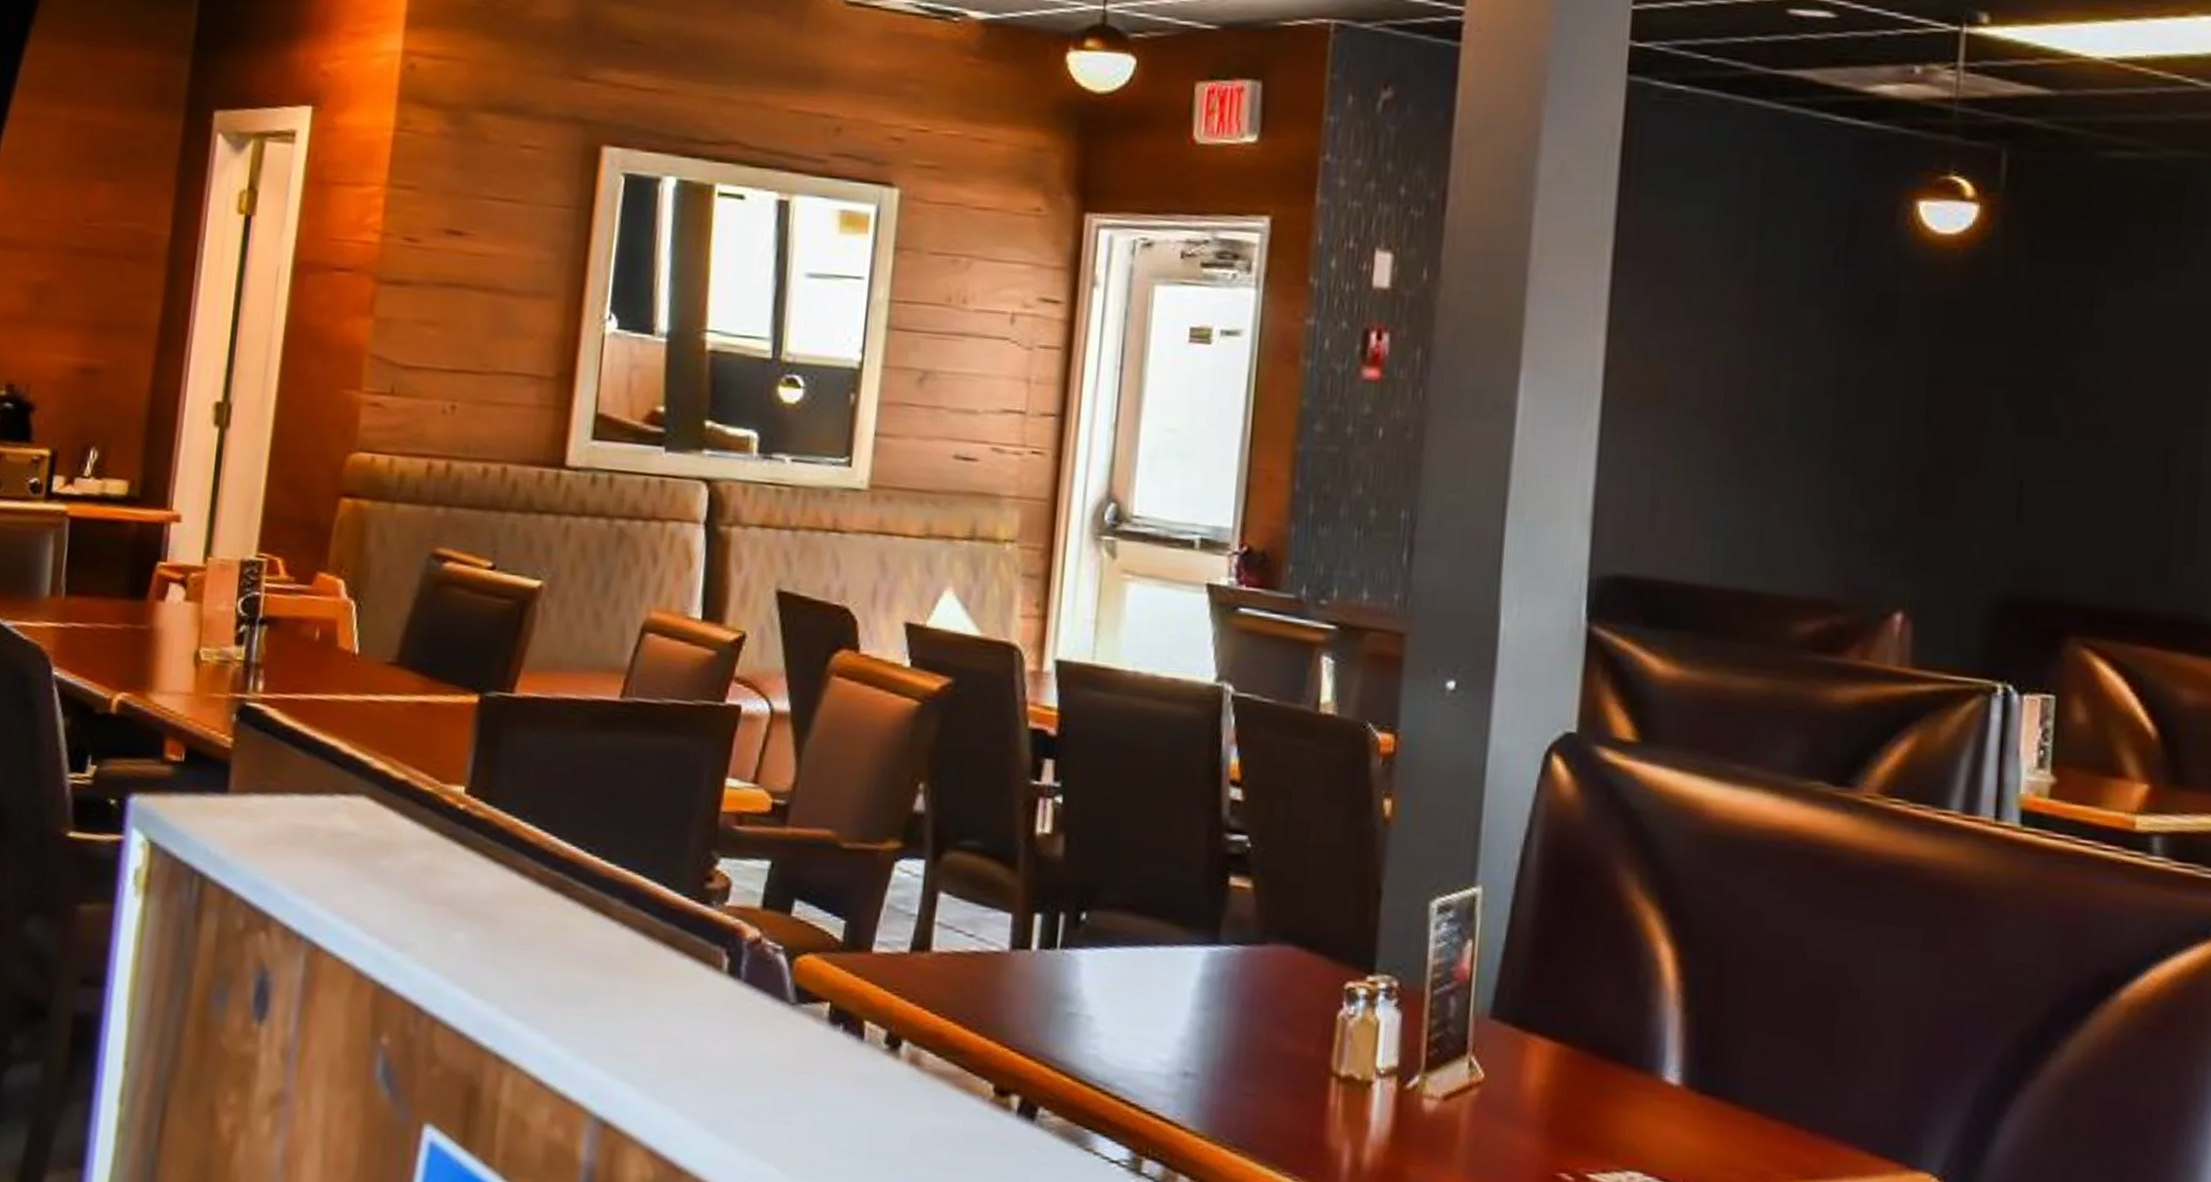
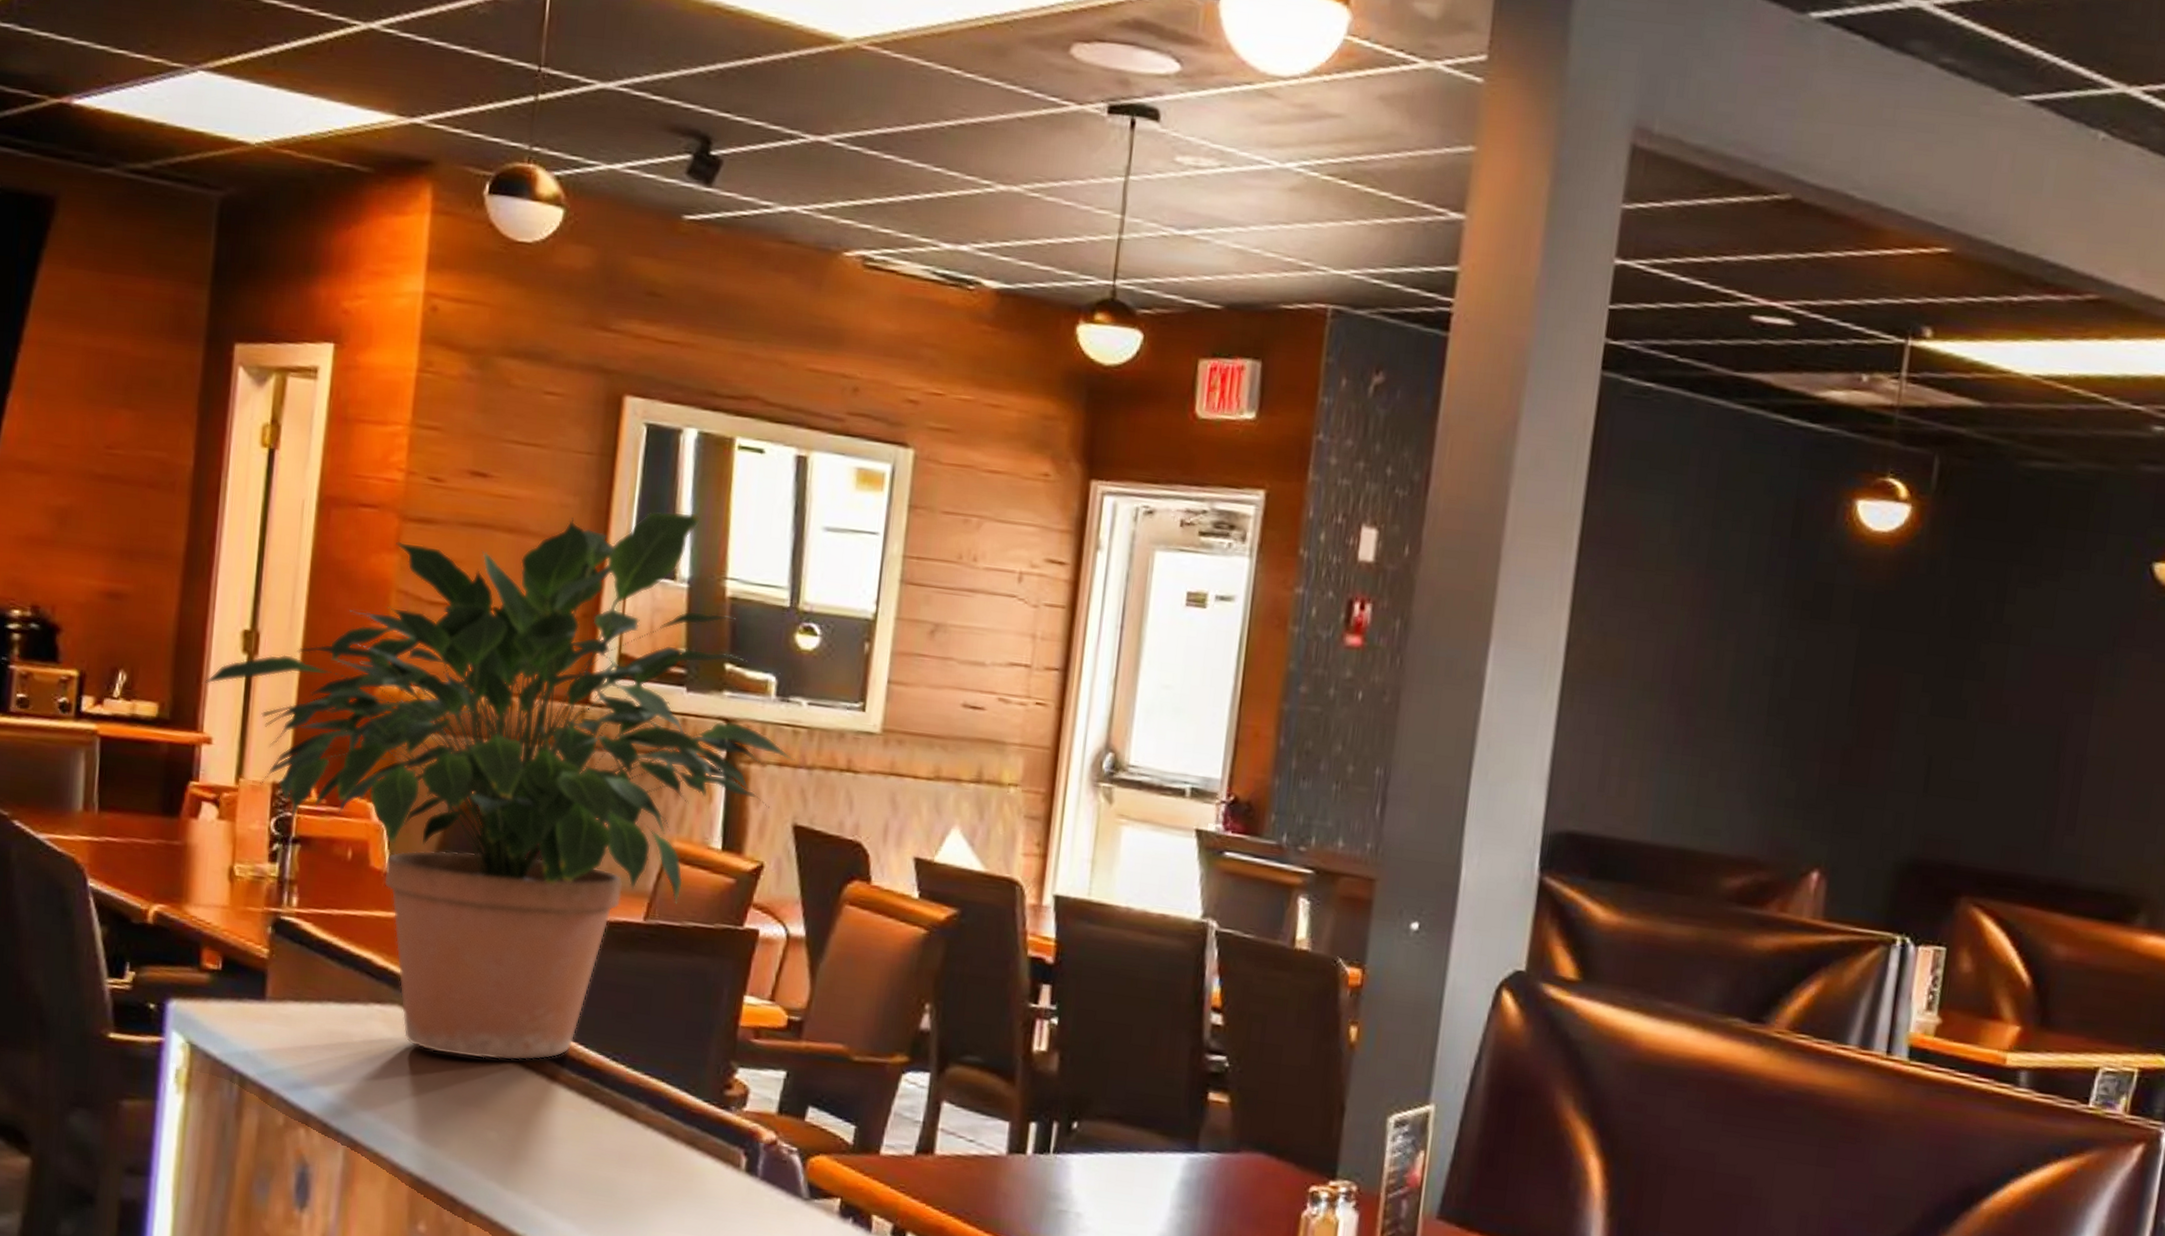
potted plant: none [173,263,779,854] -> present [203,511,795,1061]

